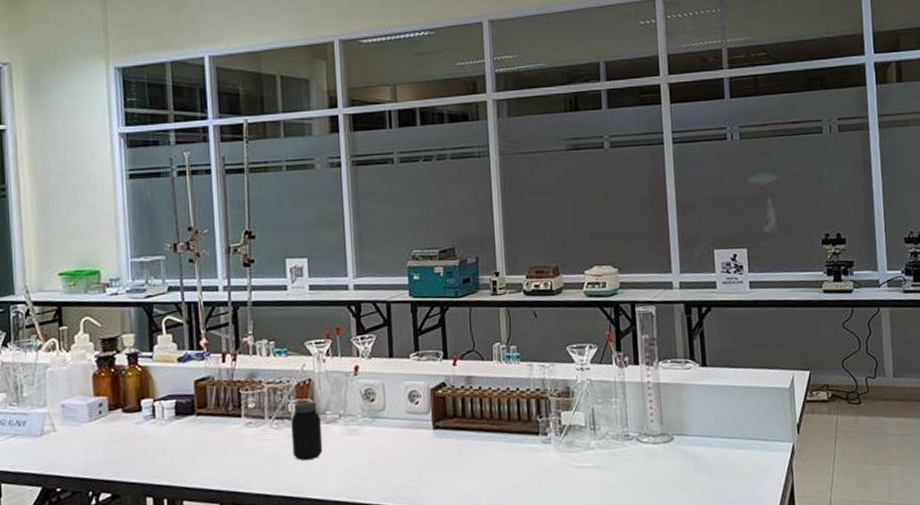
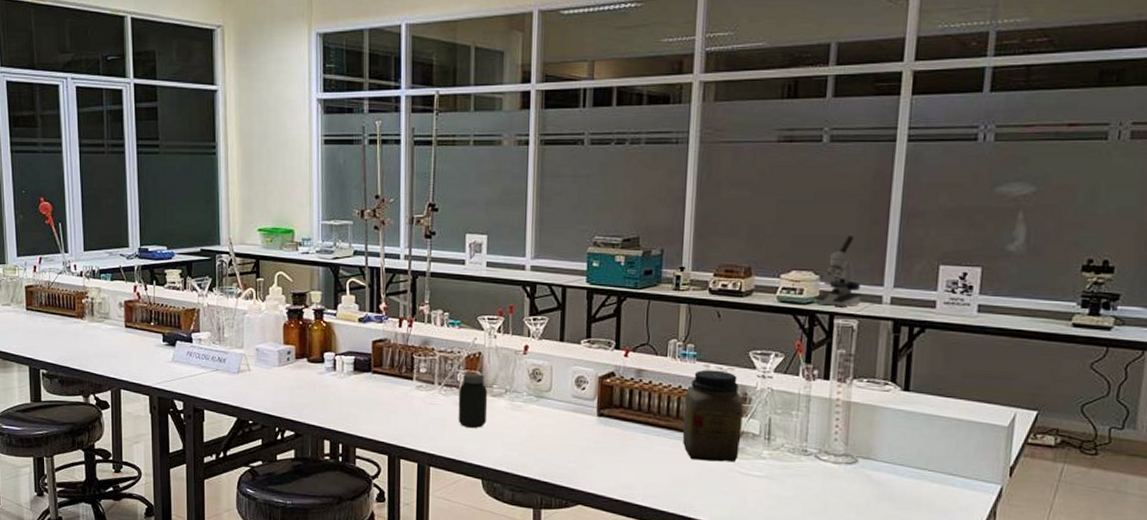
jar: none [513,368,570,460] -> present [682,369,743,463]
microscope: none [617,230,656,296] -> present [815,236,862,308]

